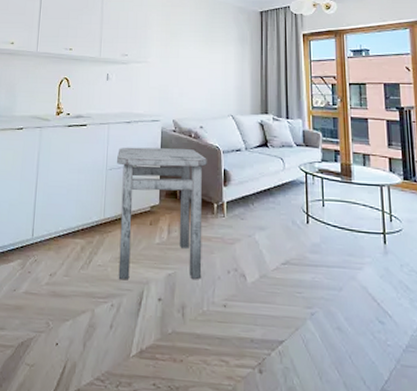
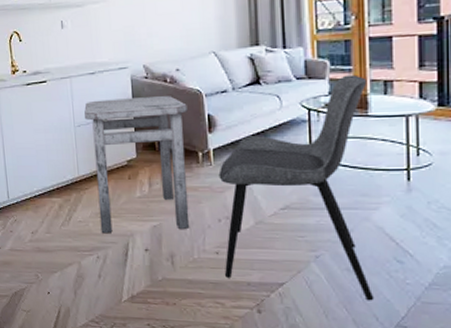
dining chair: none [230,146,362,363] -> present [218,74,374,301]

